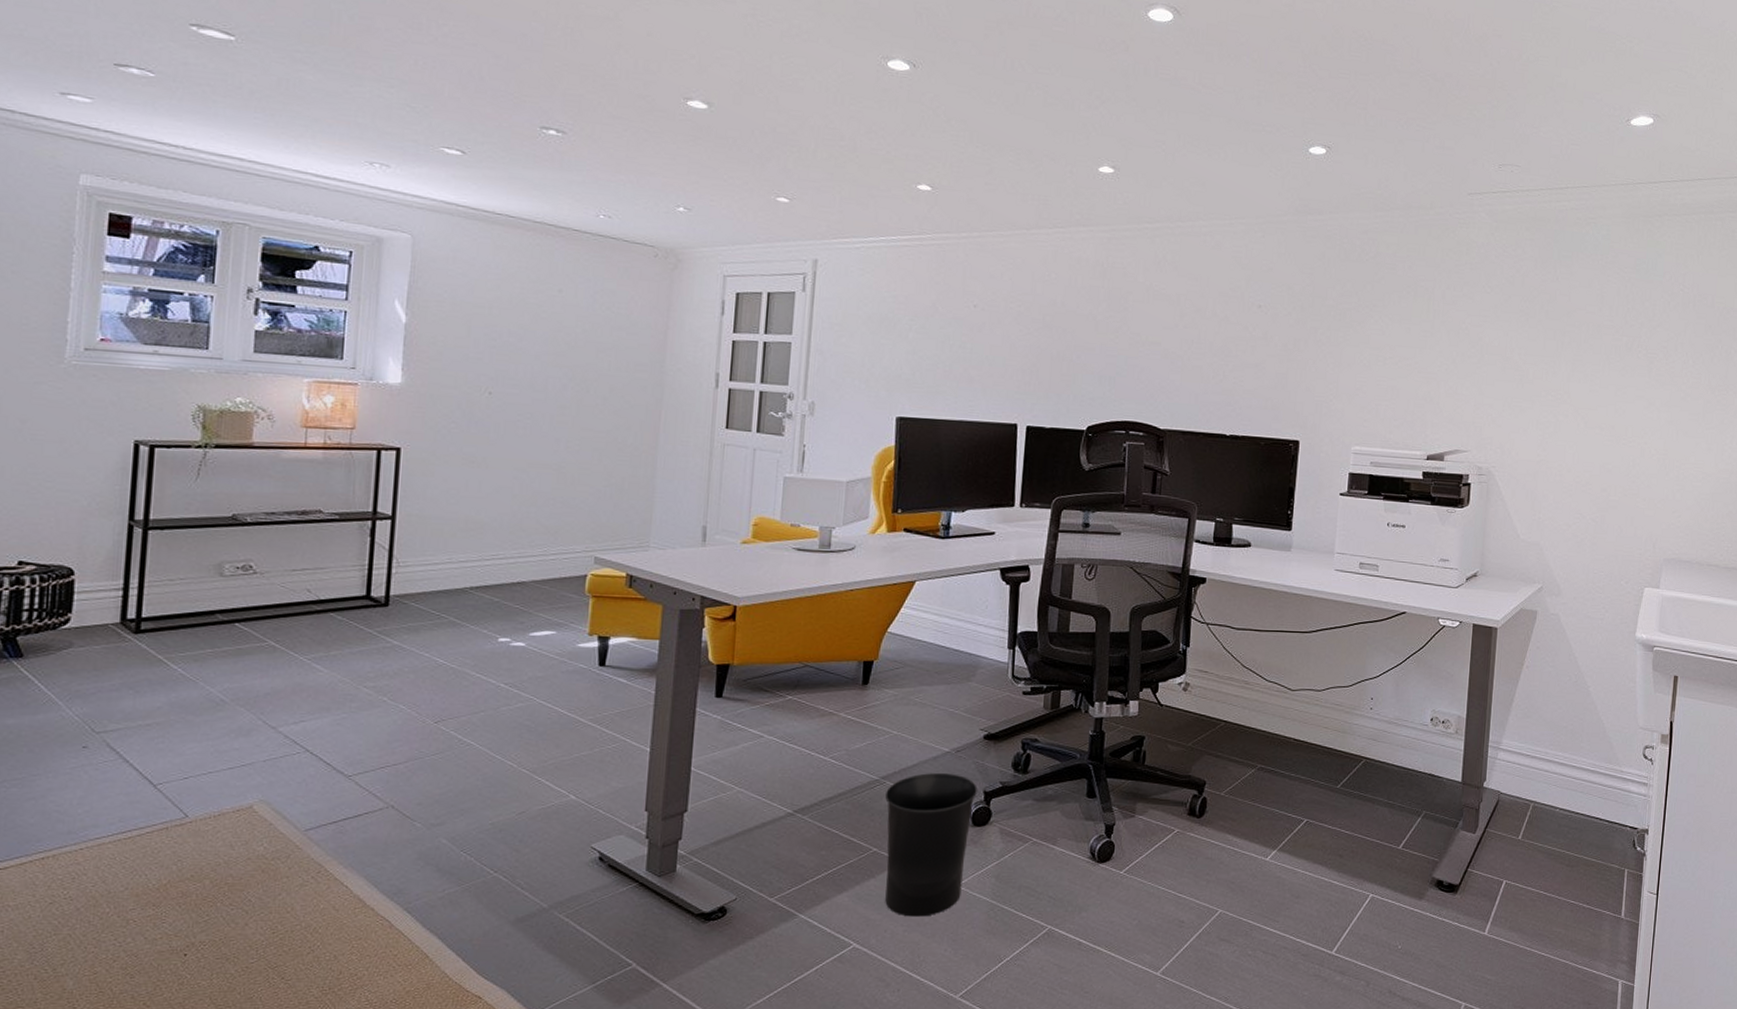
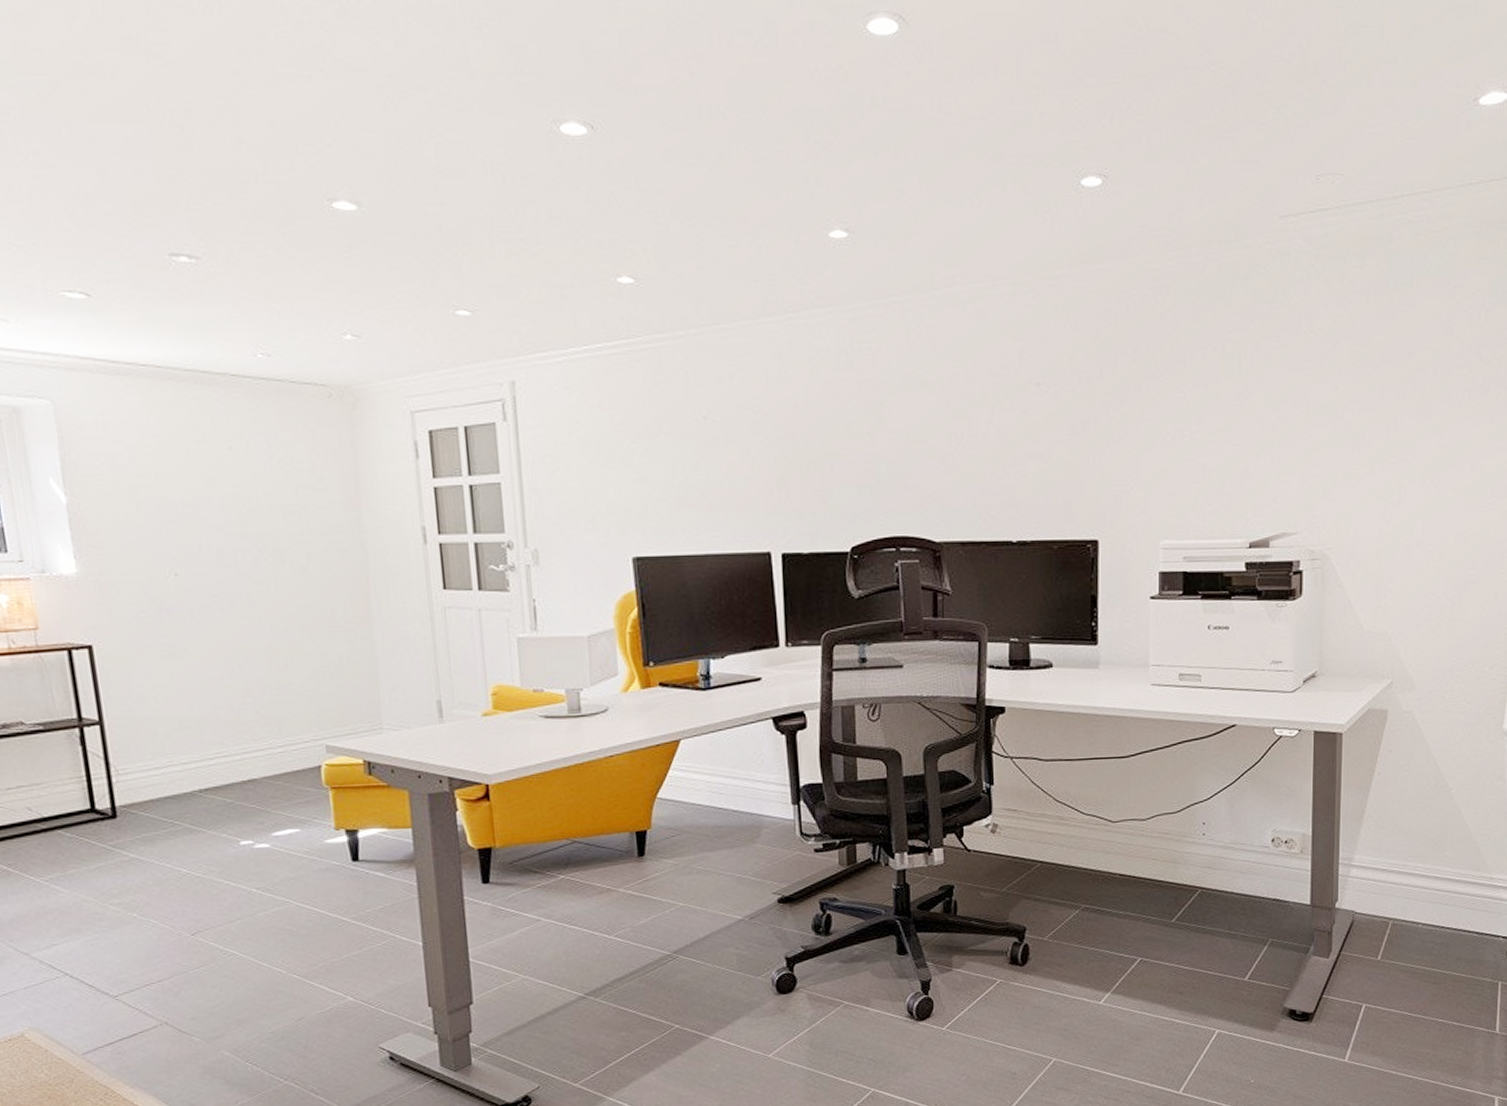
waste bin: present [885,773,978,917] -> none [680,941,778,1091]

